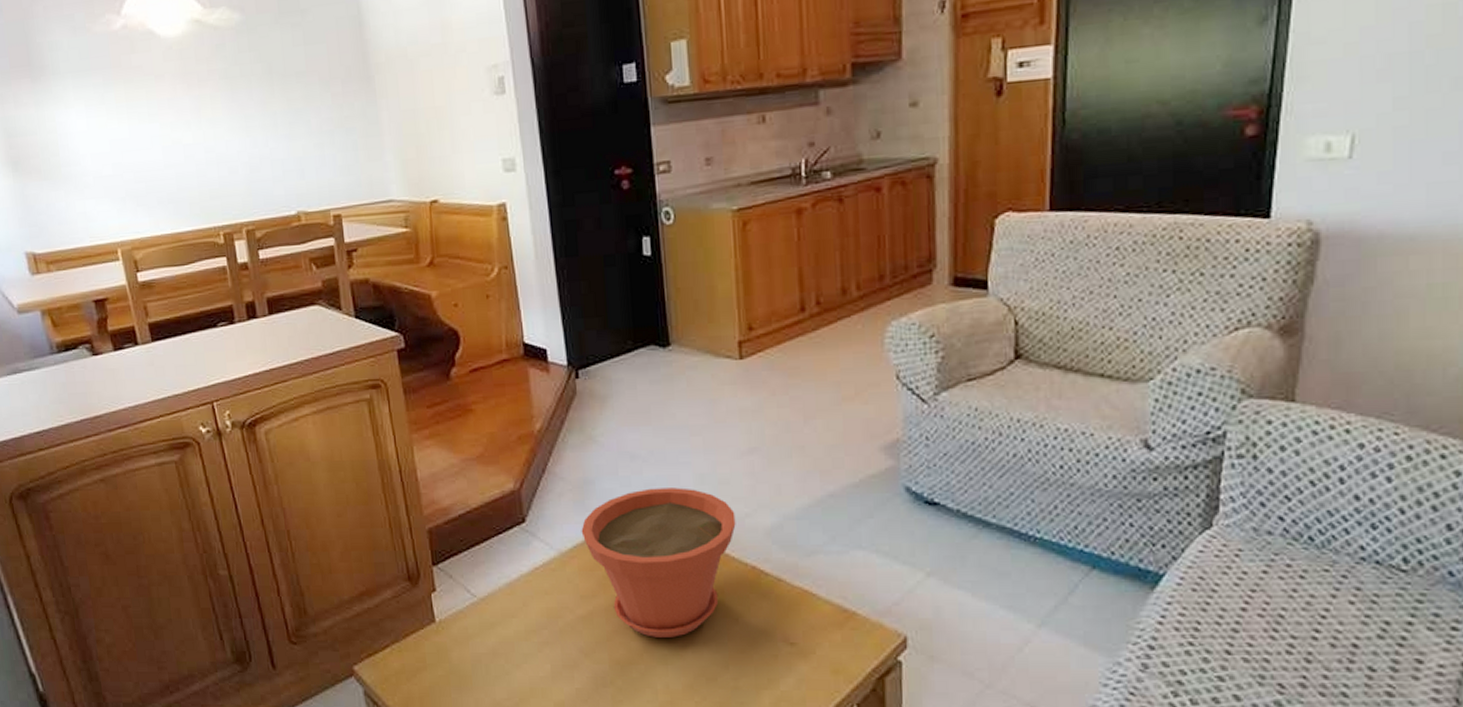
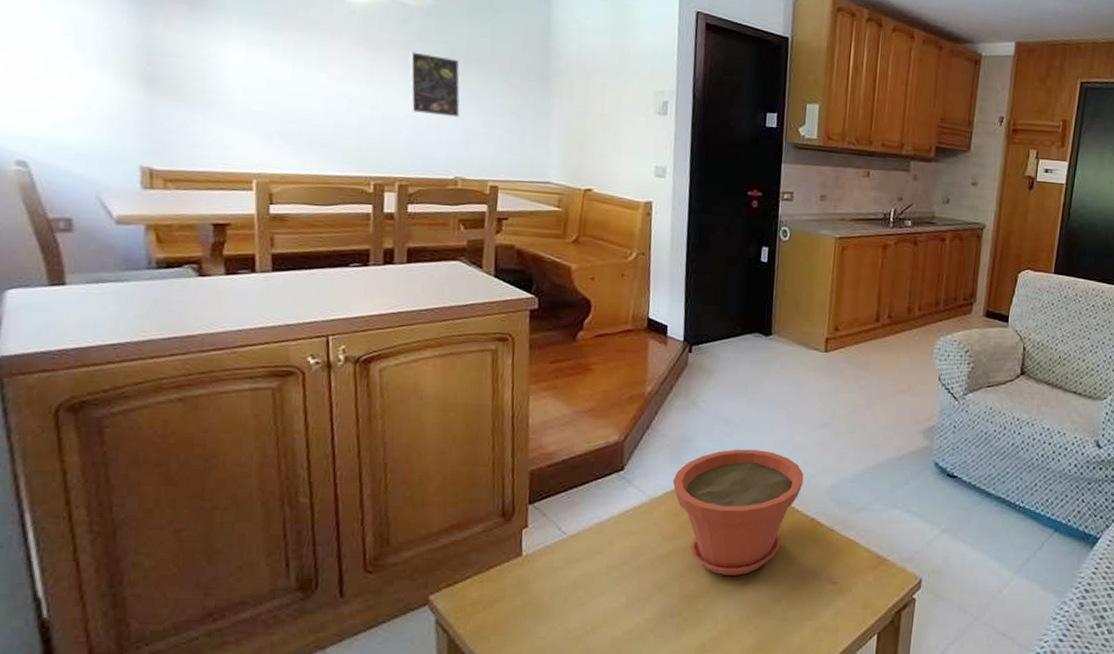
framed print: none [230,77,289,147] -> present [409,51,460,118]

